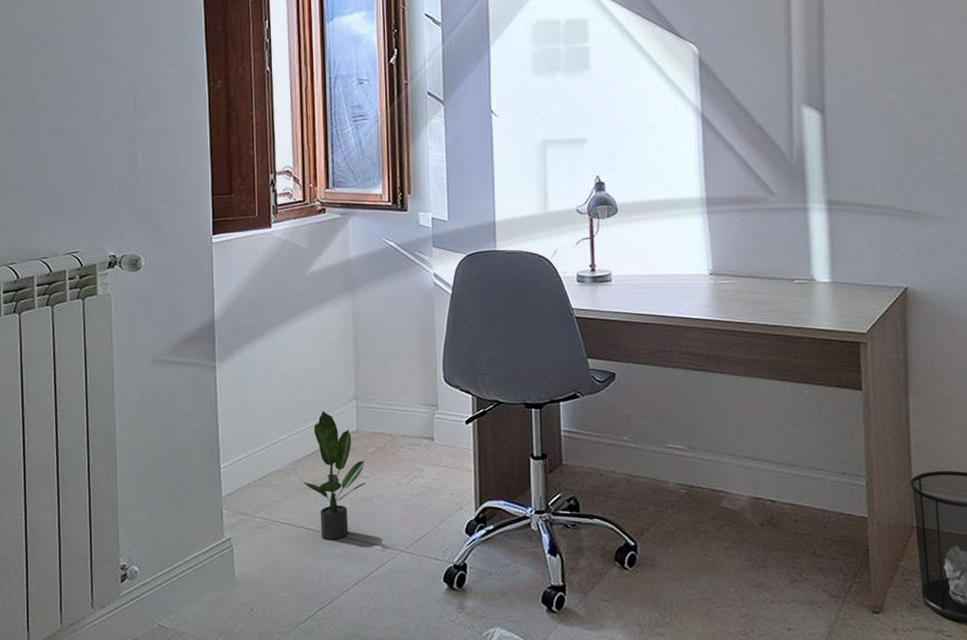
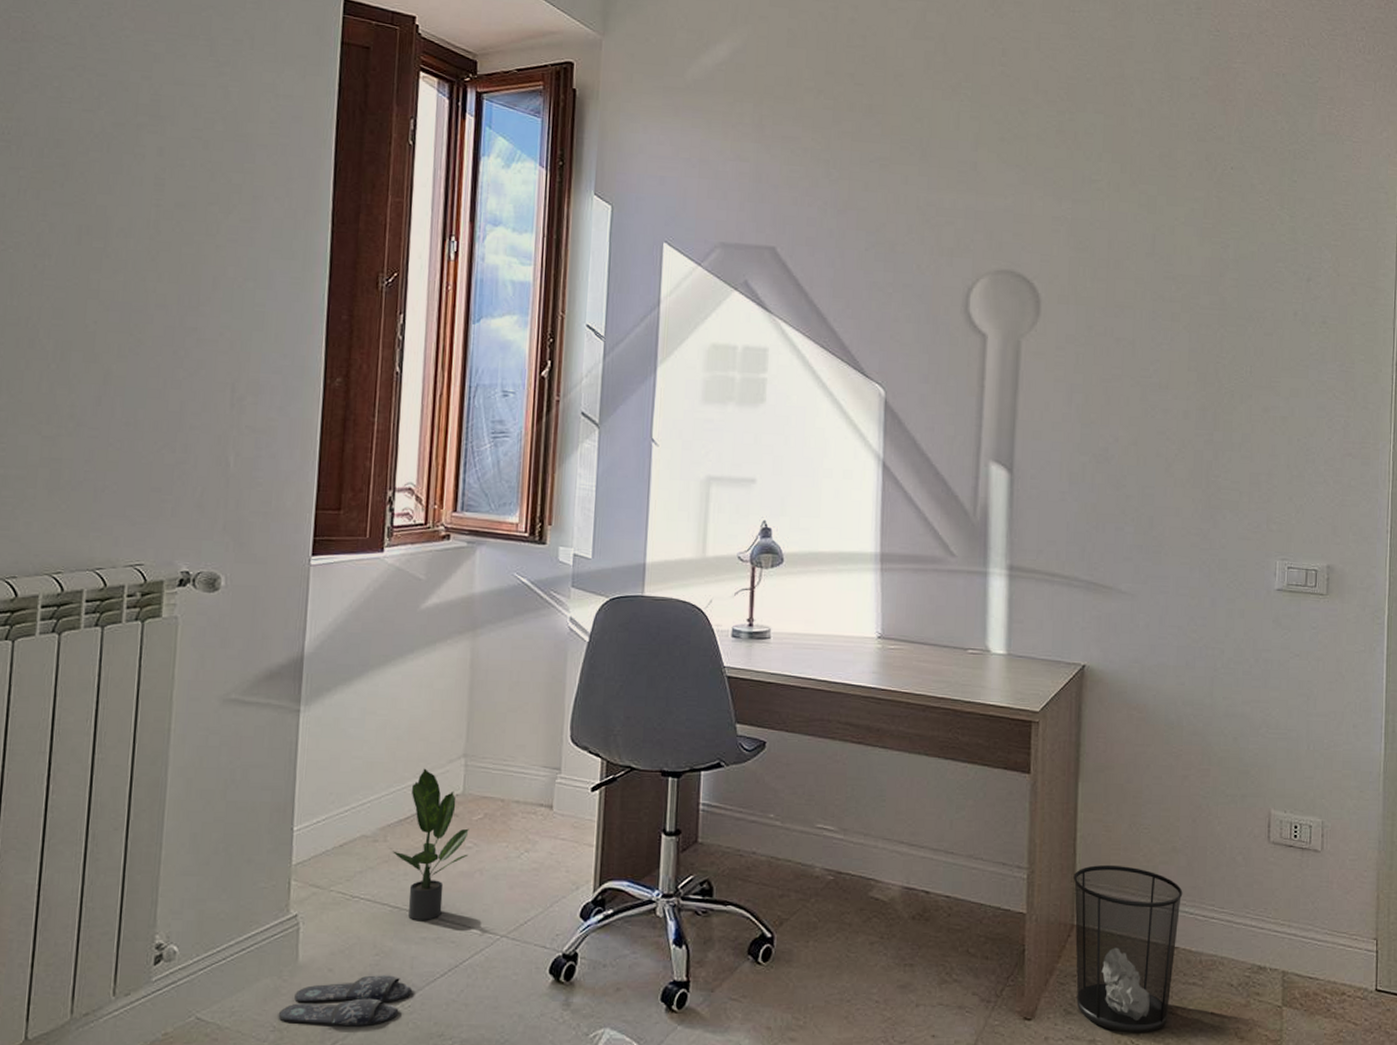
slippers: none [223,586,330,630] -> present [278,975,412,1027]

